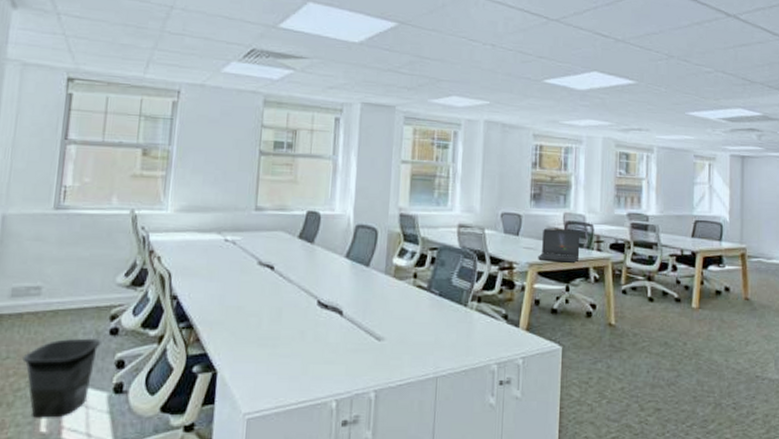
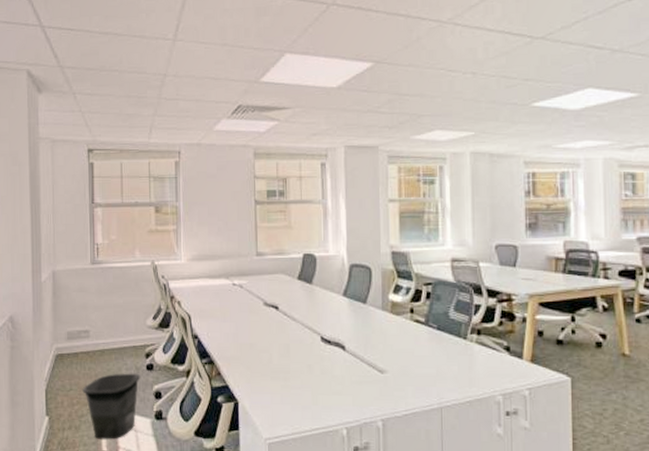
laptop computer: present [538,229,581,264] -> none [538,258,585,293]

